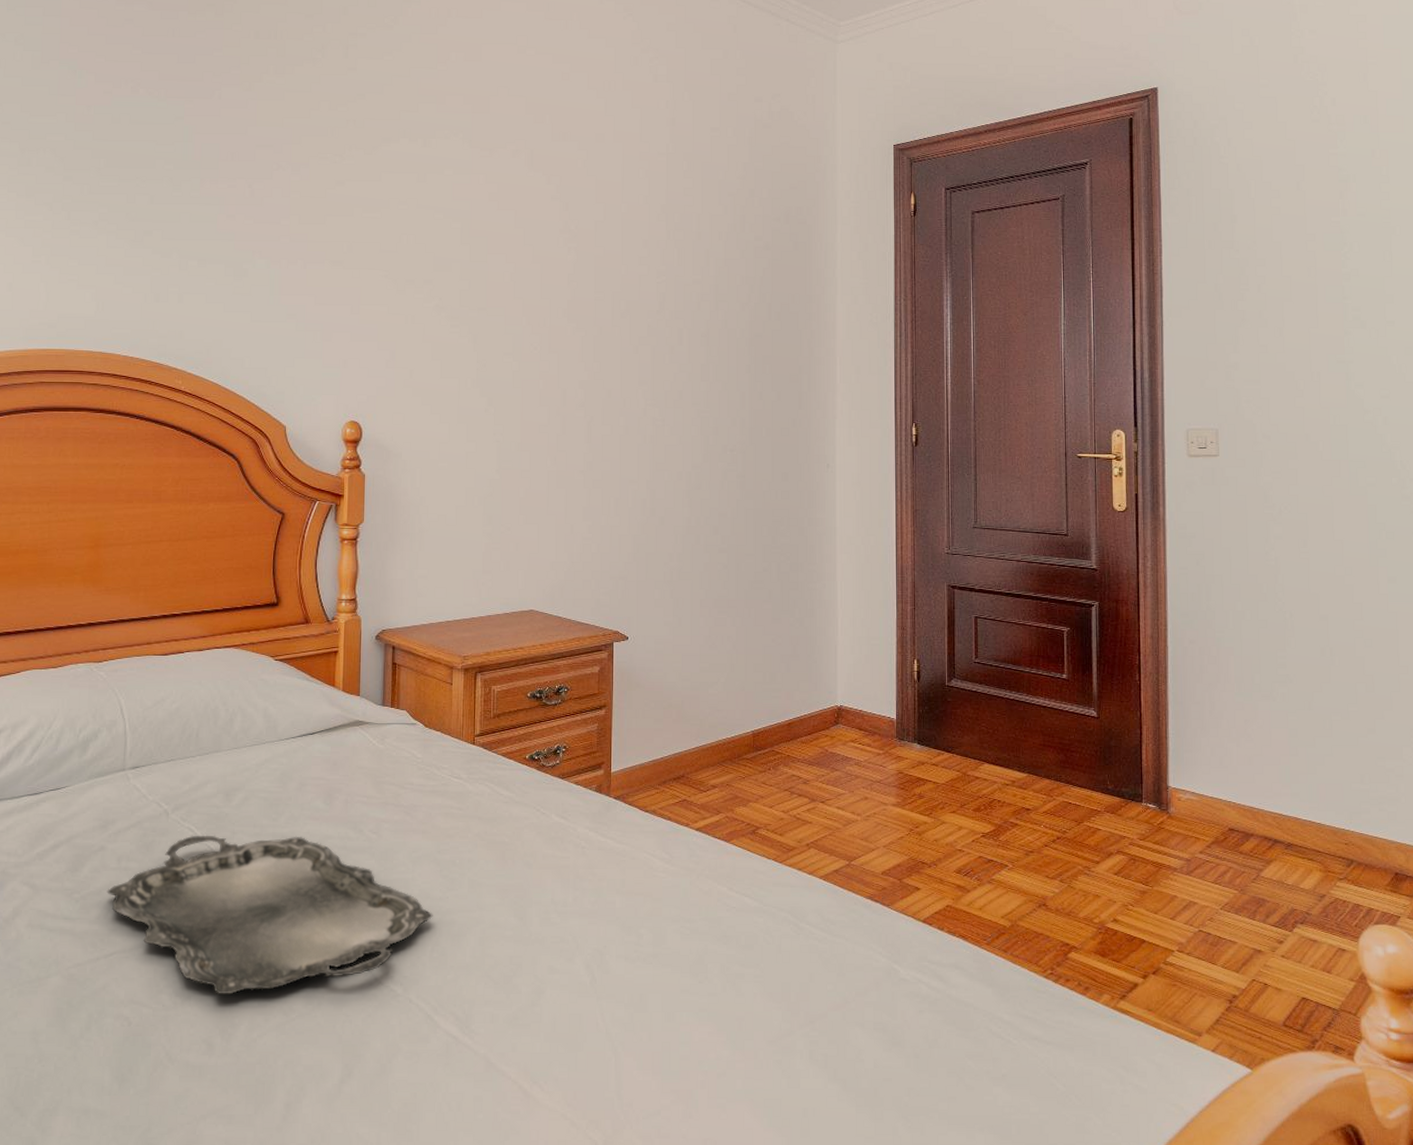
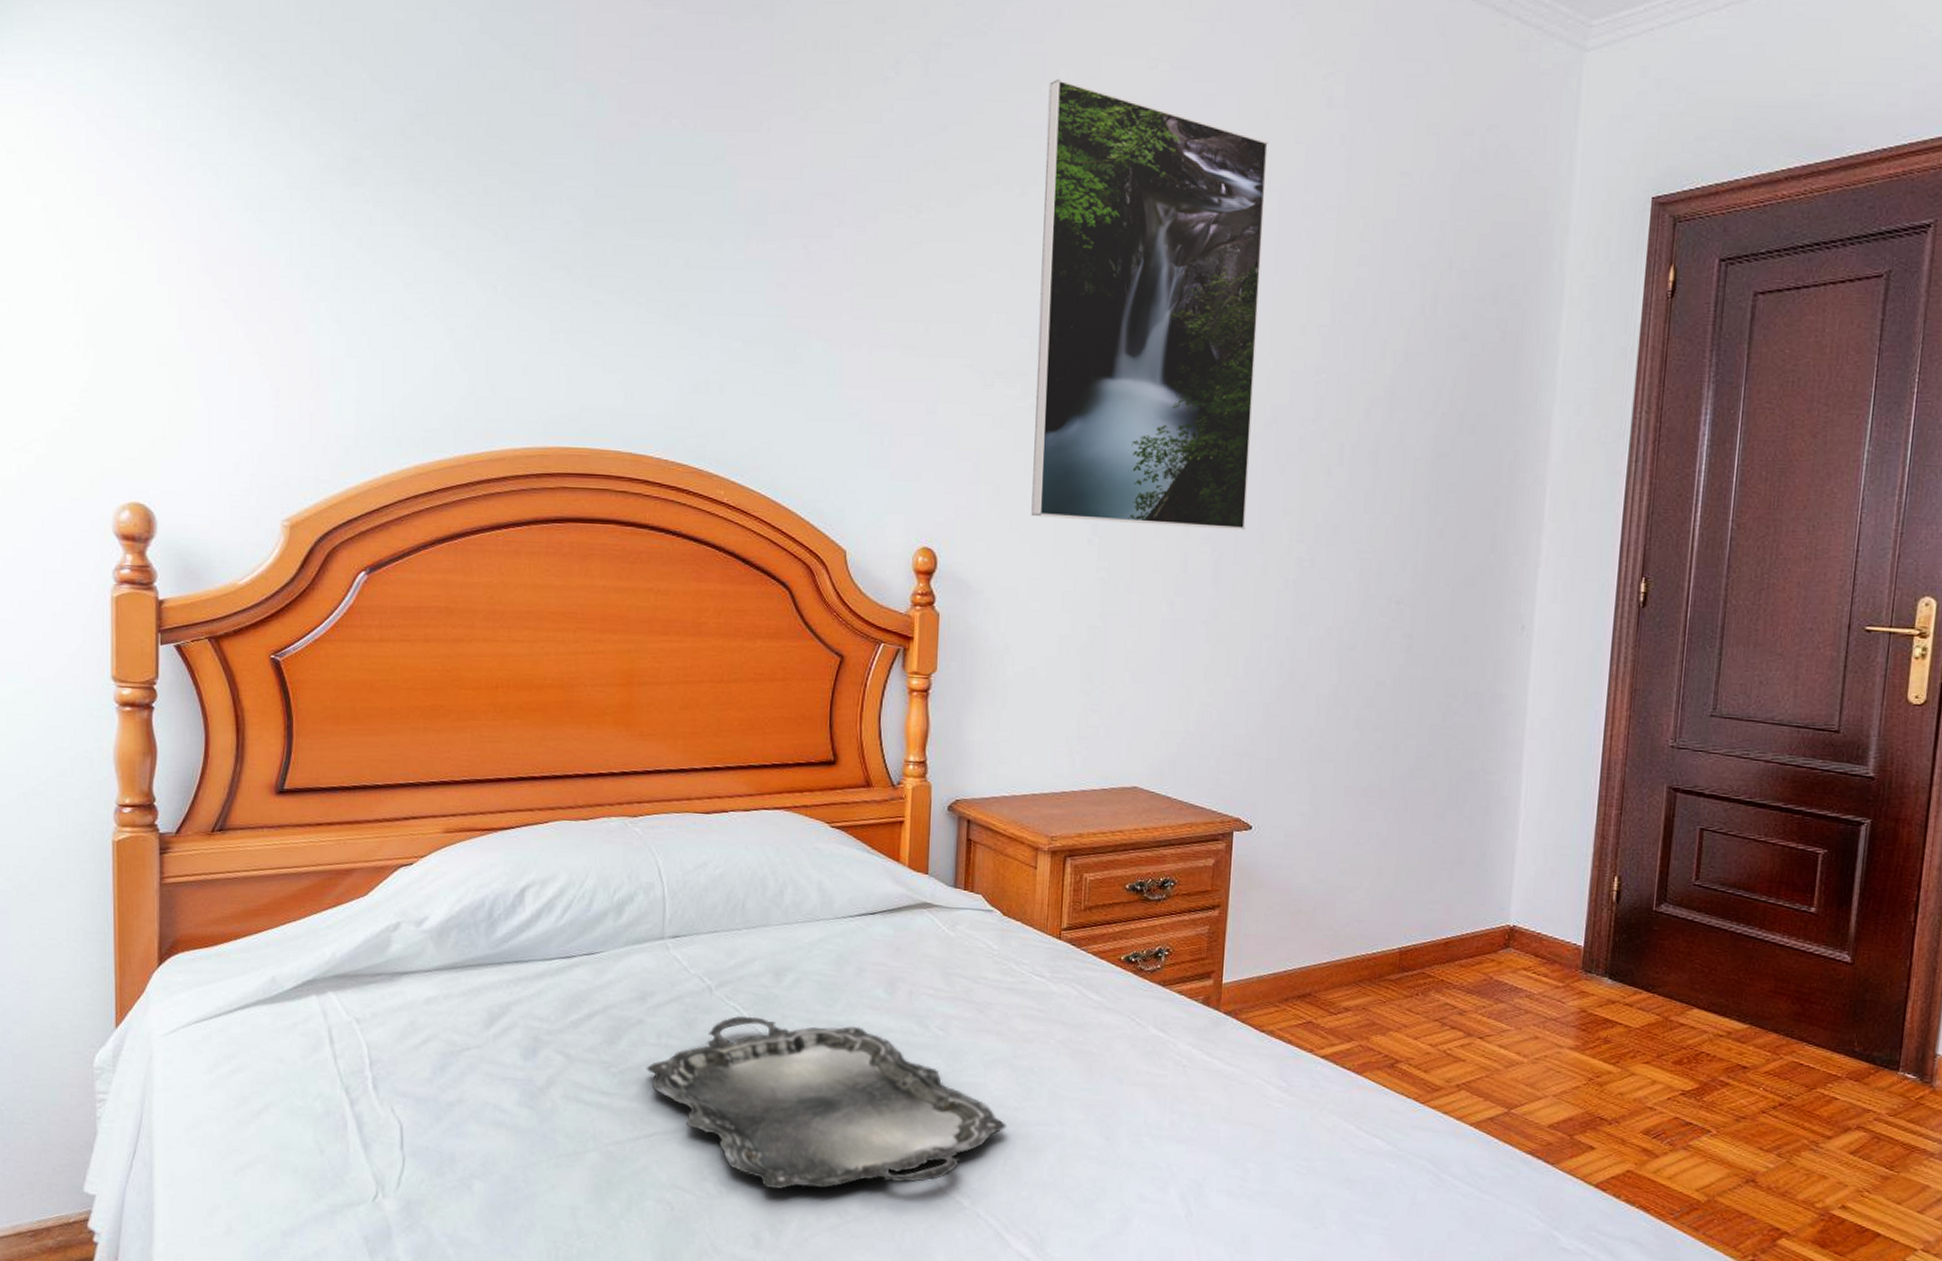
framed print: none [439,60,612,398] -> present [1031,78,1268,531]

